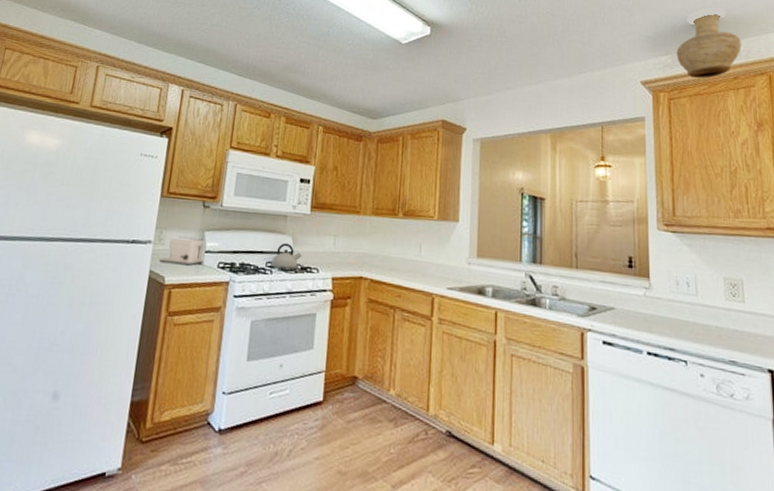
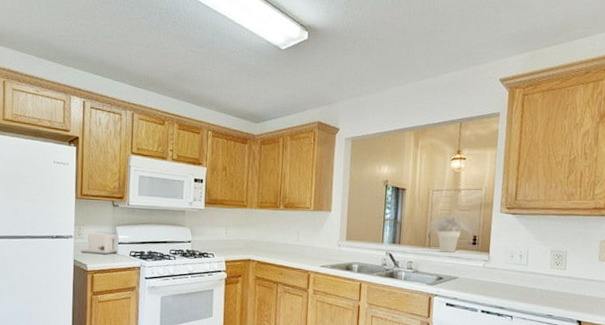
kettle: present [271,243,302,270] -> none [174,234,199,256]
potted plant: none [570,230,631,277] -> present [425,214,476,253]
vase: present [676,14,741,79] -> none [535,9,598,75]

